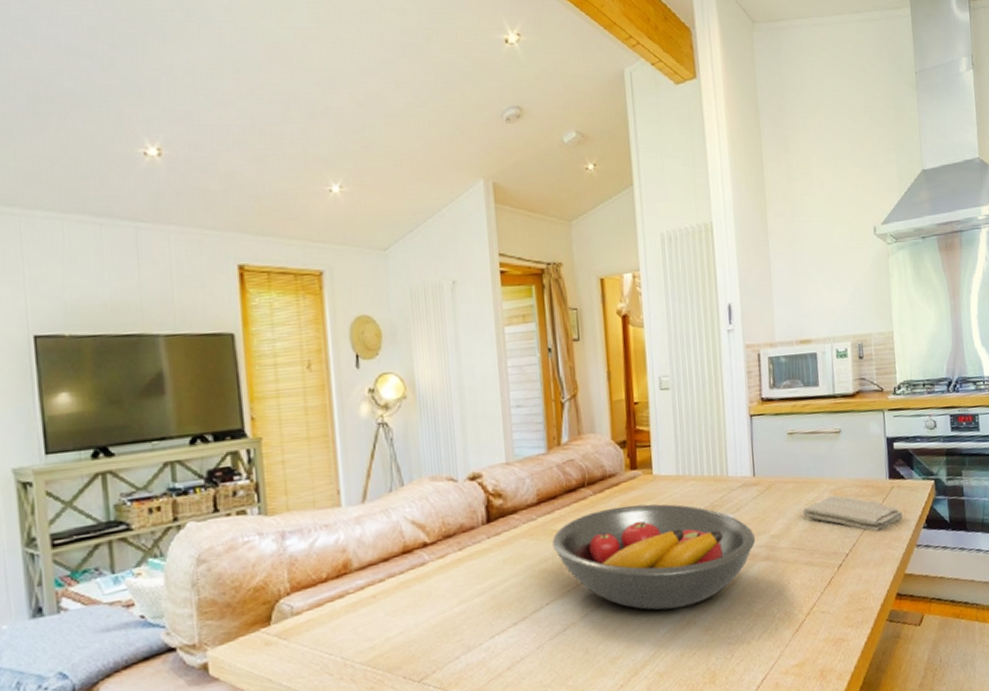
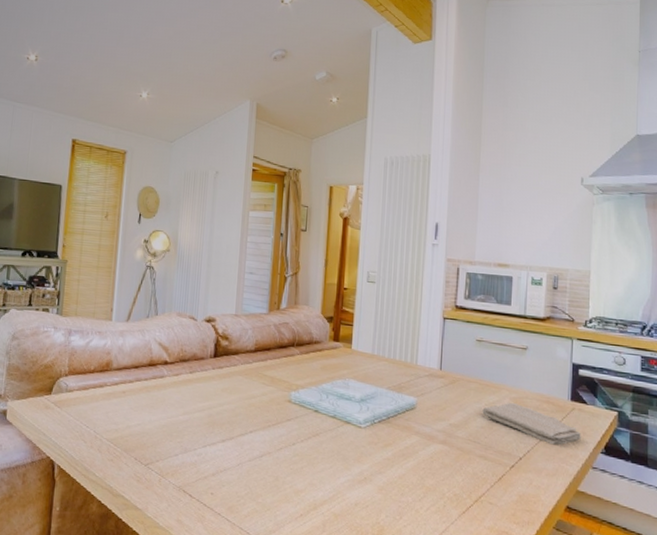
fruit bowl: present [552,504,755,610] -> none [262,368,434,465]

